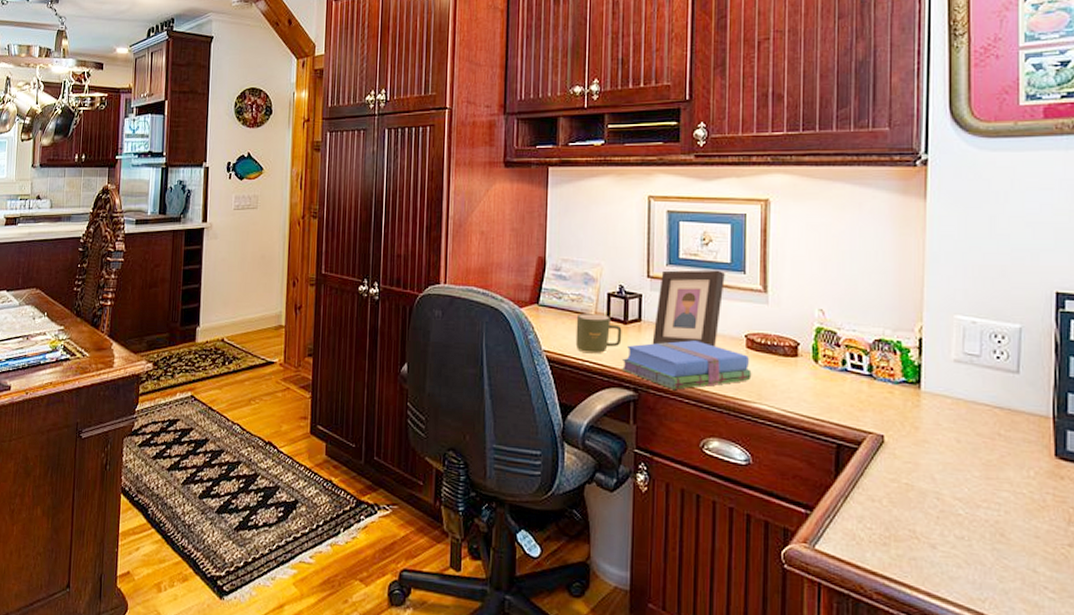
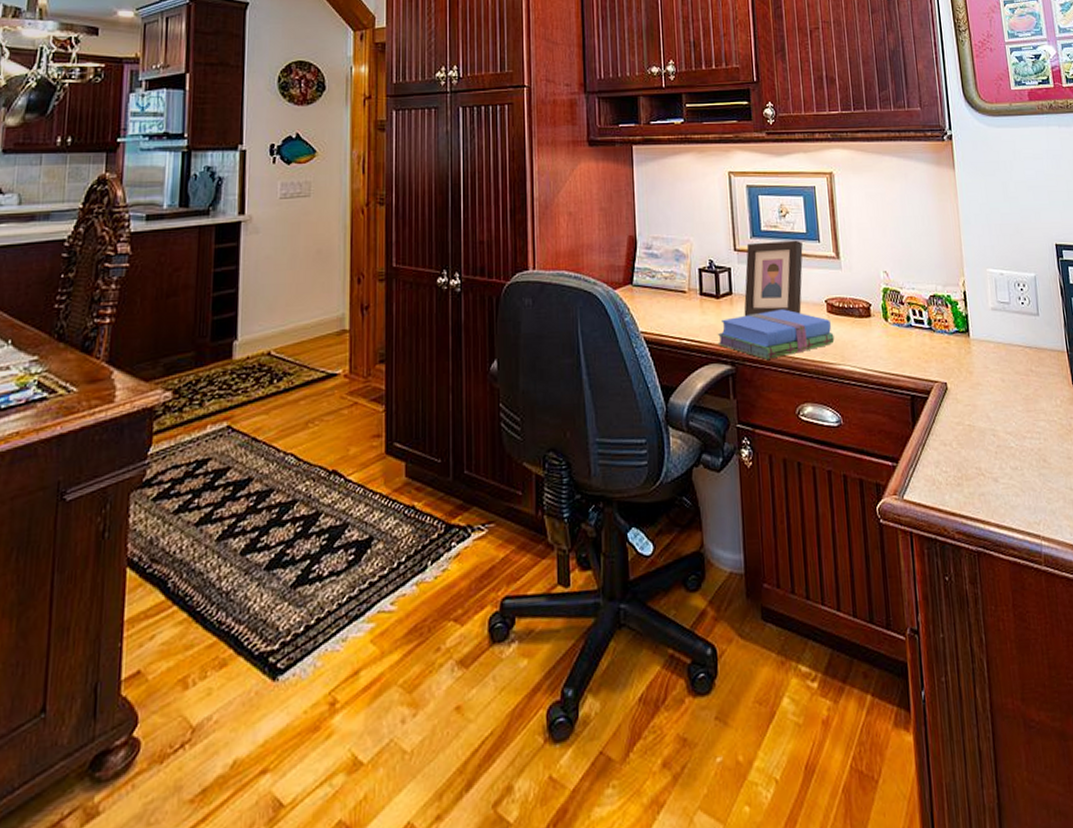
mug: present [575,313,622,354] -> none [670,290,716,331]

